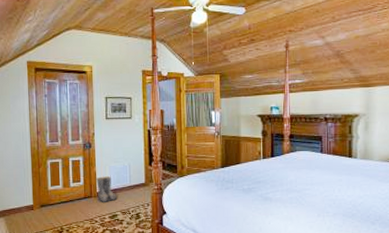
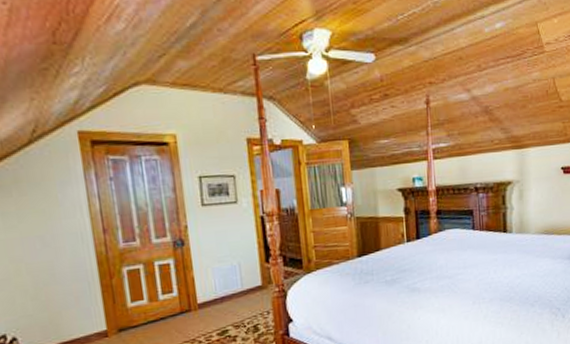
boots: present [95,176,118,202] -> none [194,281,227,316]

